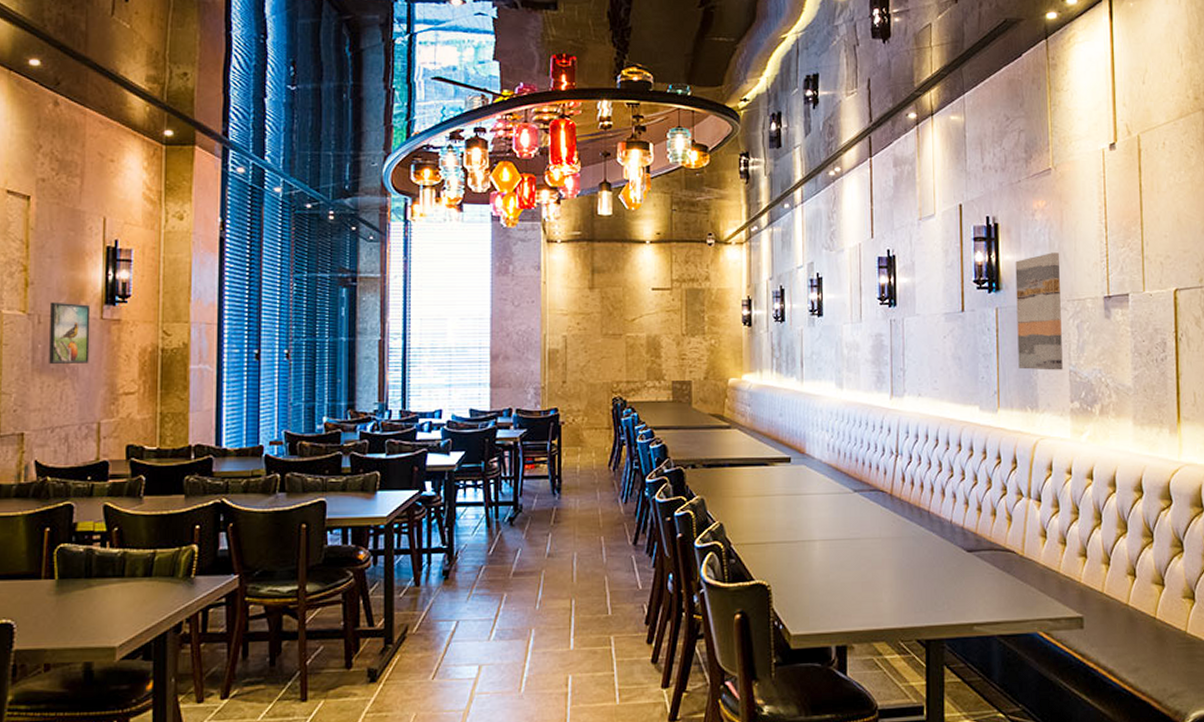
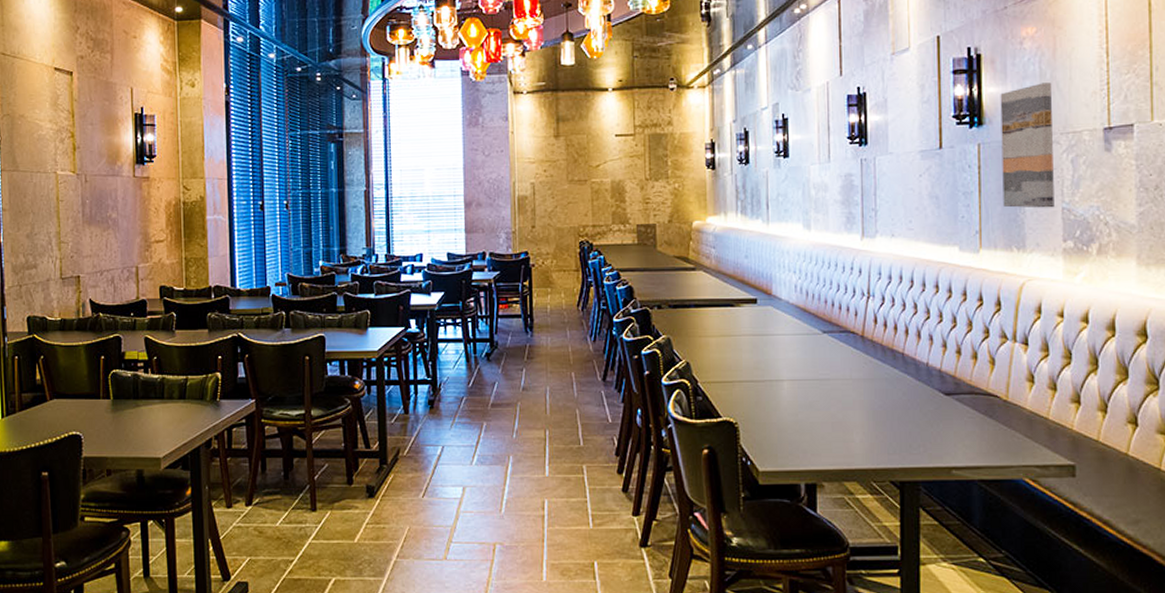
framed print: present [49,301,91,364] -> none [94,163,127,216]

